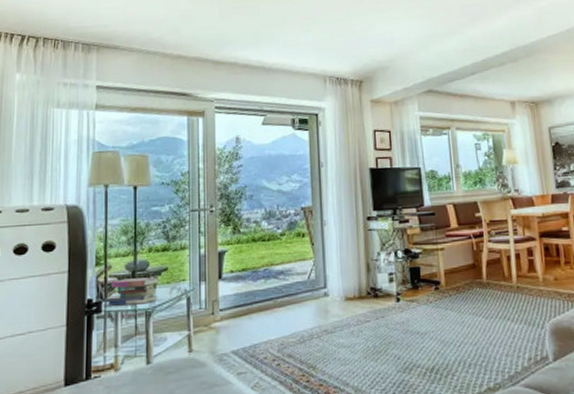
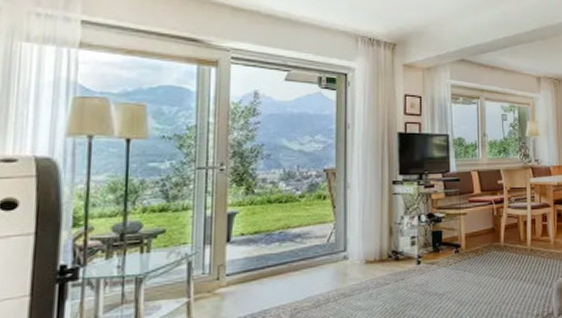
books: present [104,277,158,306] -> none [83,240,153,273]

